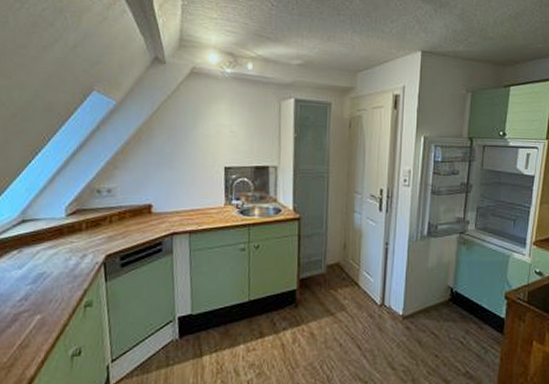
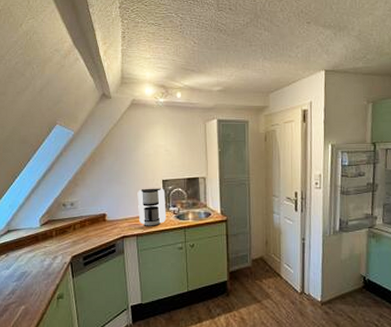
coffee maker: none [192,176,228,222] -> present [137,188,167,226]

